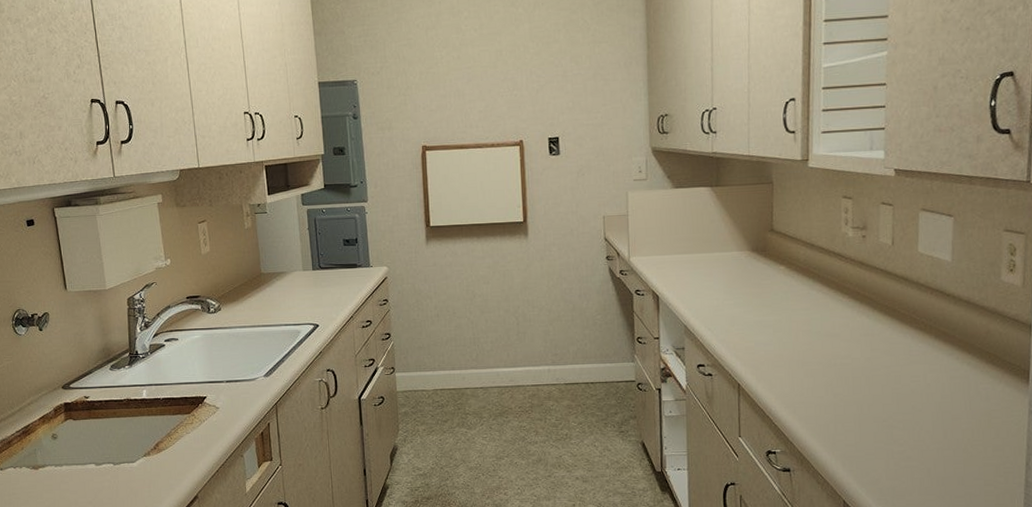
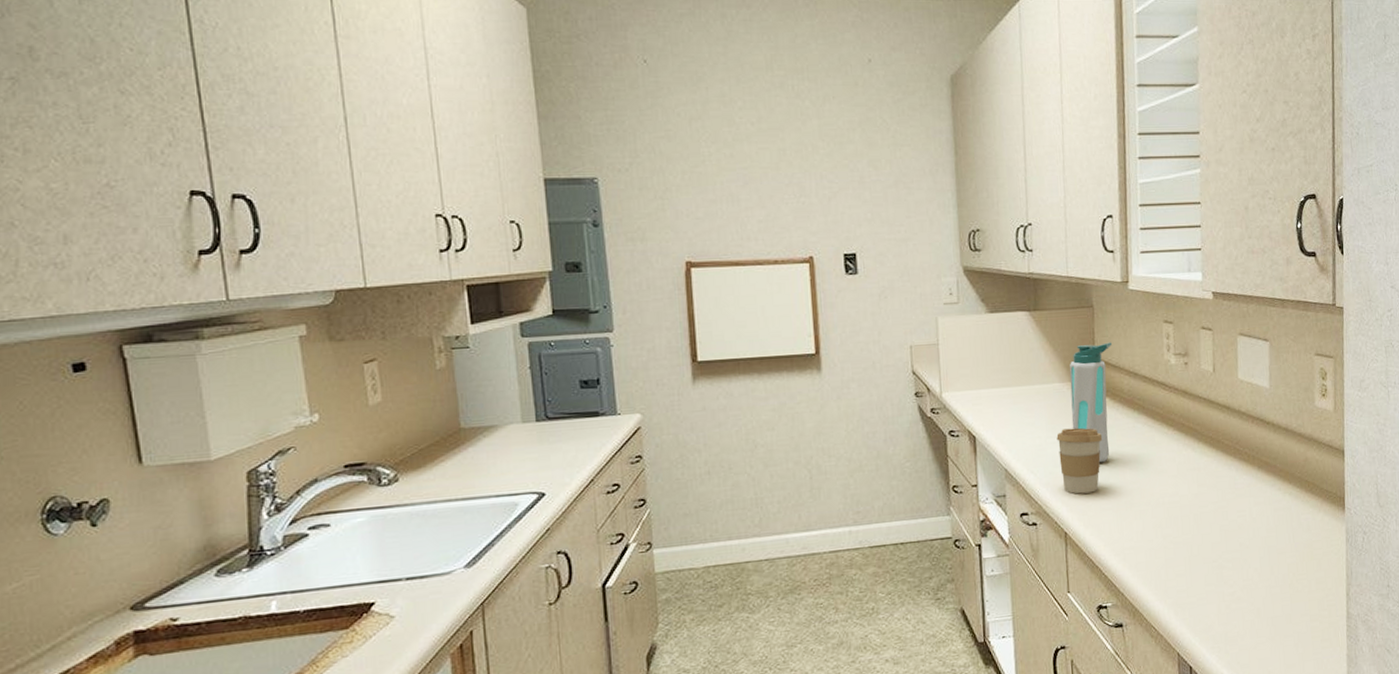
coffee cup: none [733,292,778,351] -> present [1056,427,1103,494]
water bottle: none [747,215,791,325] -> present [1069,342,1113,463]

